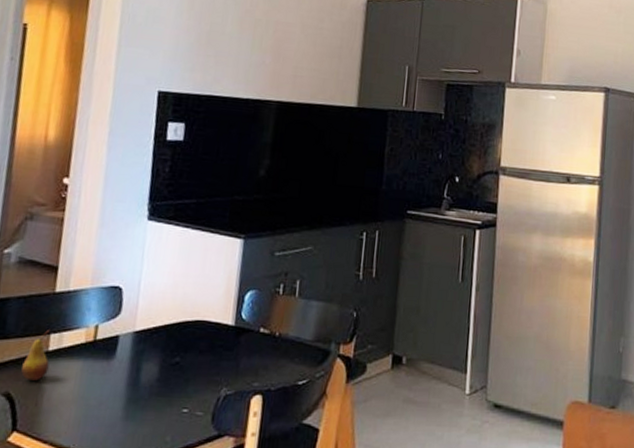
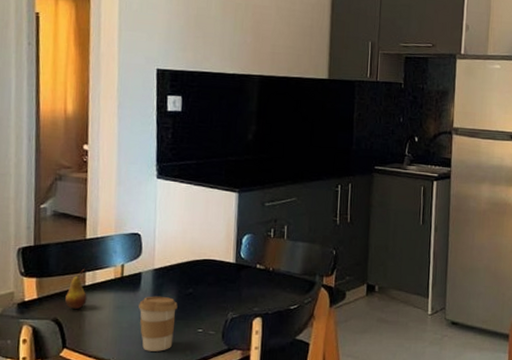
coffee cup: none [111,365,160,437] -> present [139,296,178,351]

